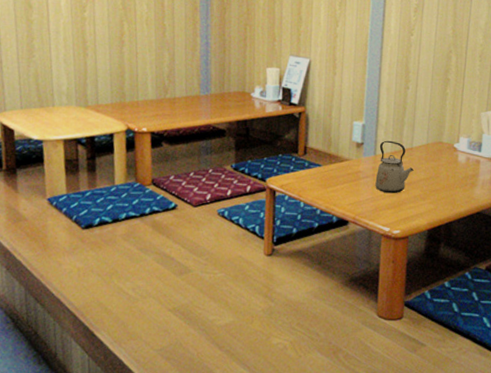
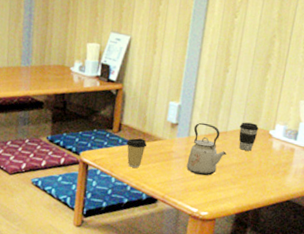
coffee cup: none [313,160,334,190] -> present [126,138,147,168]
coffee cup: none [424,137,443,166] -> present [239,122,259,151]

